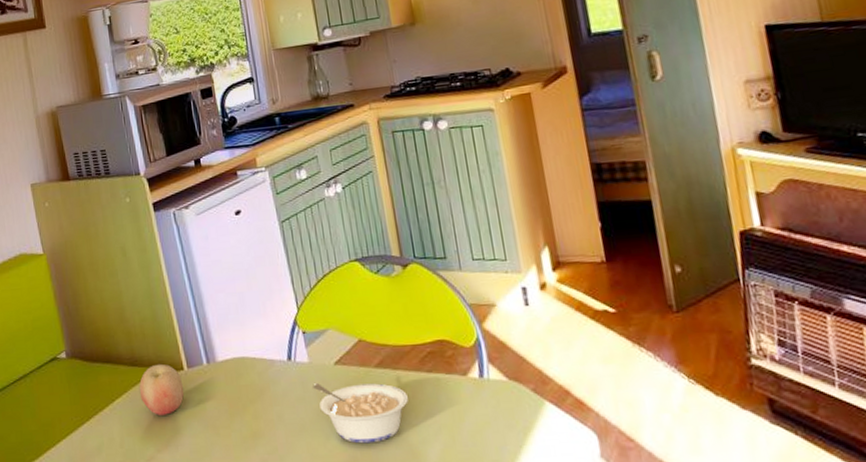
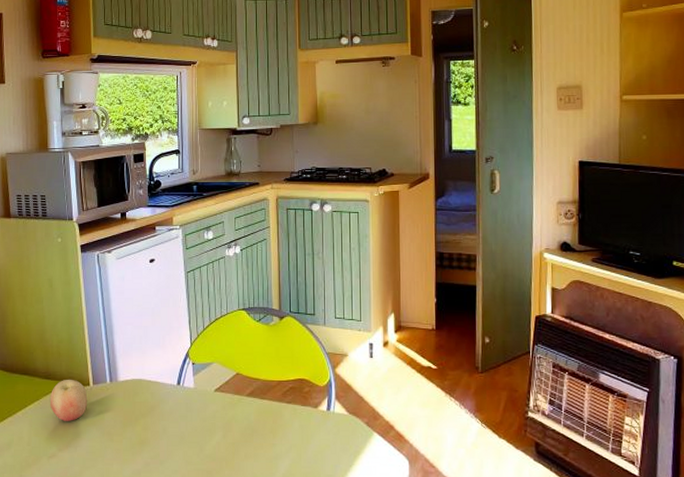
legume: present [313,383,409,444] -> none [195,405,270,456]

